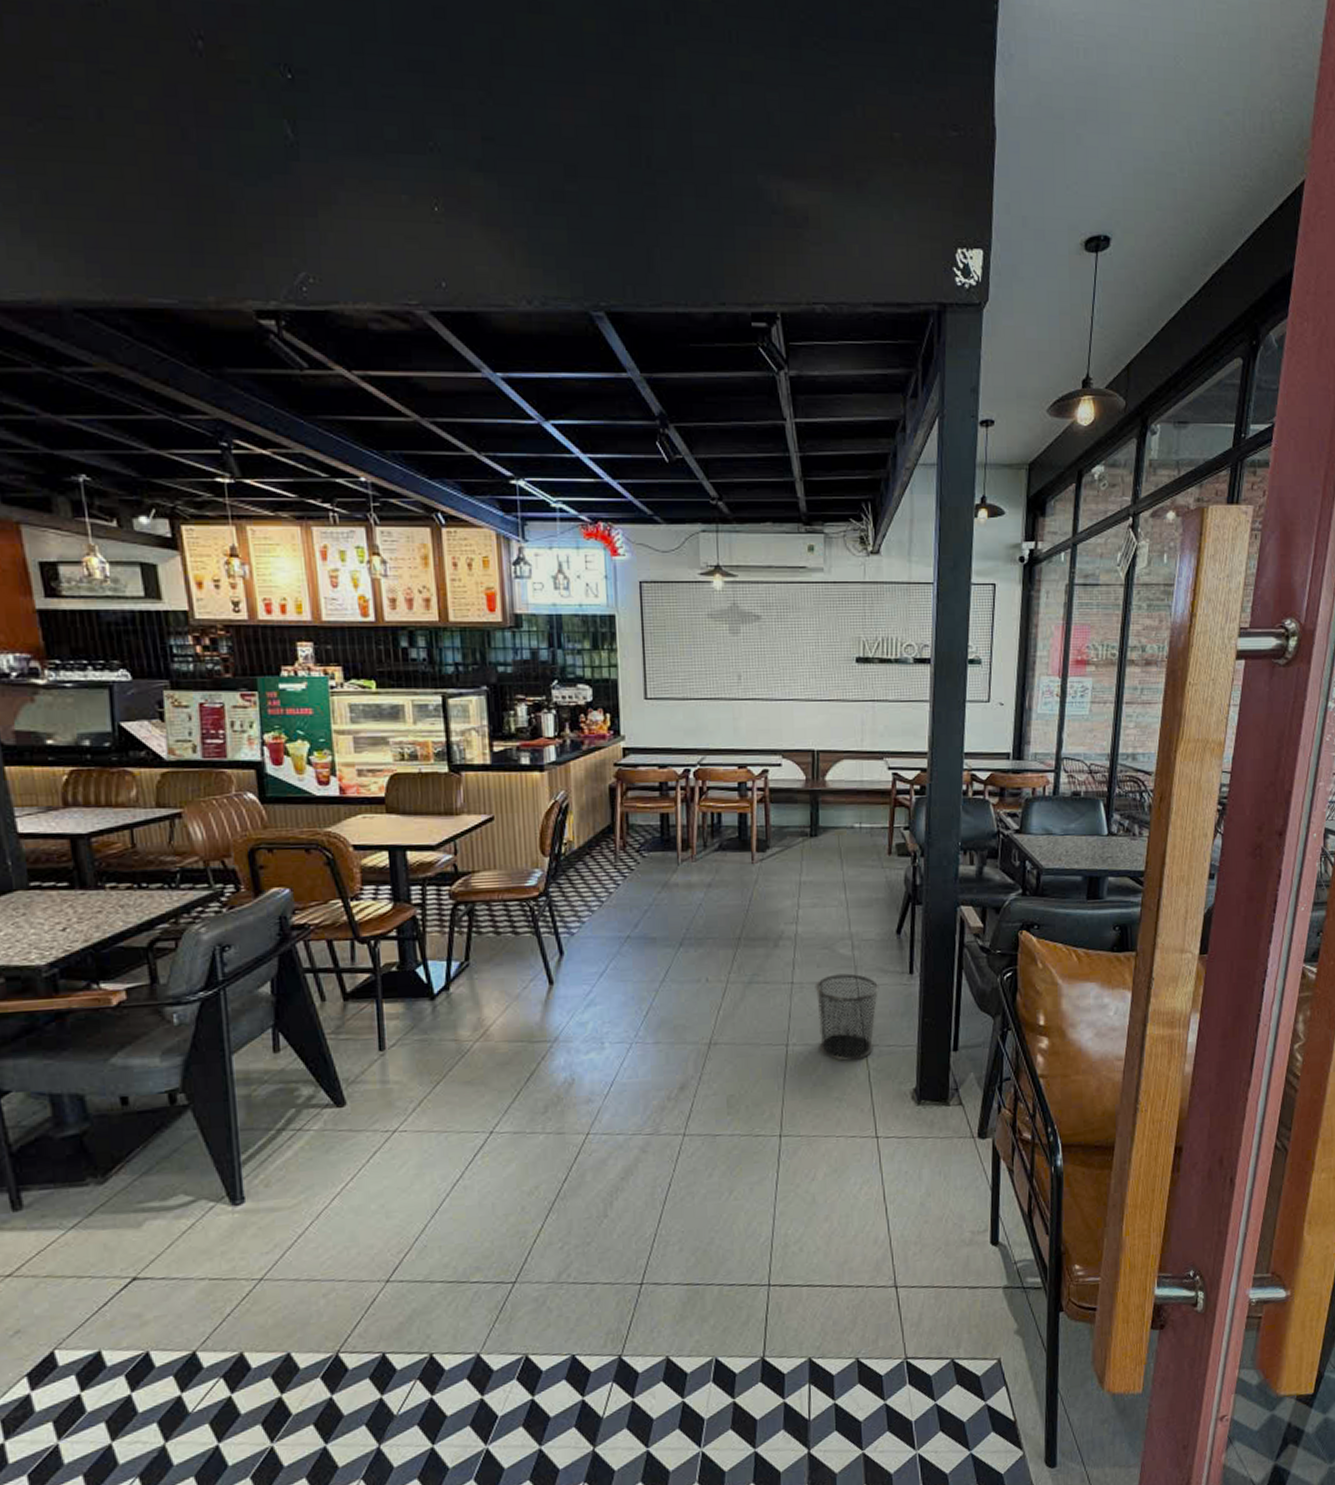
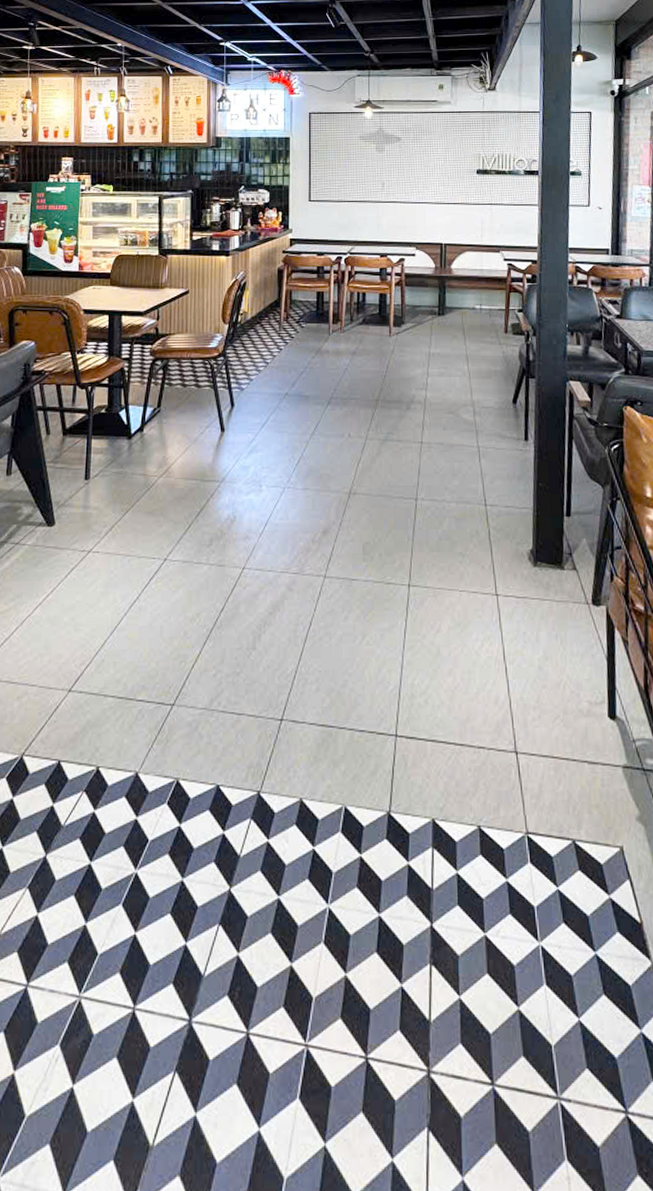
waste bin: present [815,973,880,1061] -> none [441,437,498,518]

